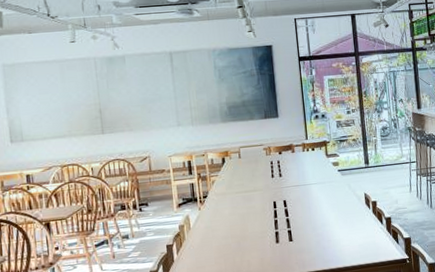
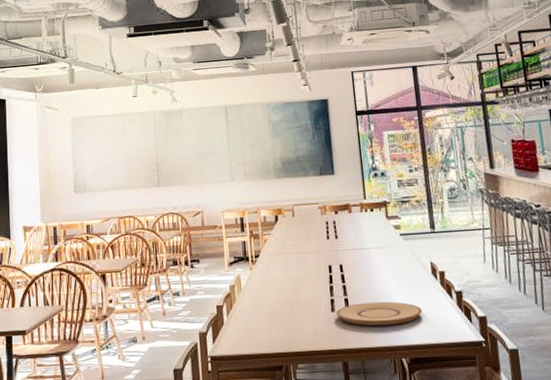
plate: none [280,230,357,253] -> present [336,301,422,326]

